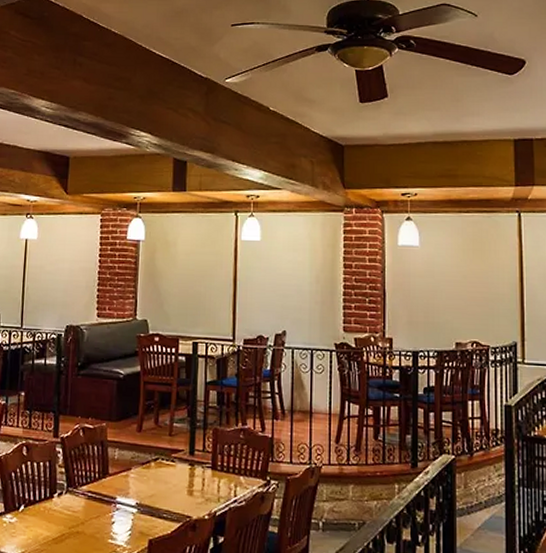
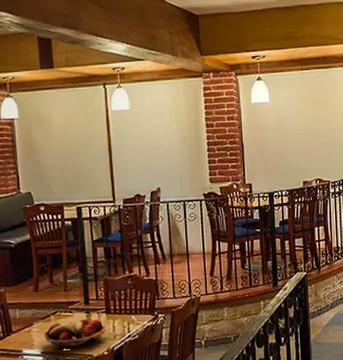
fruit basket: none [142,471,209,505] -> present [45,319,106,347]

